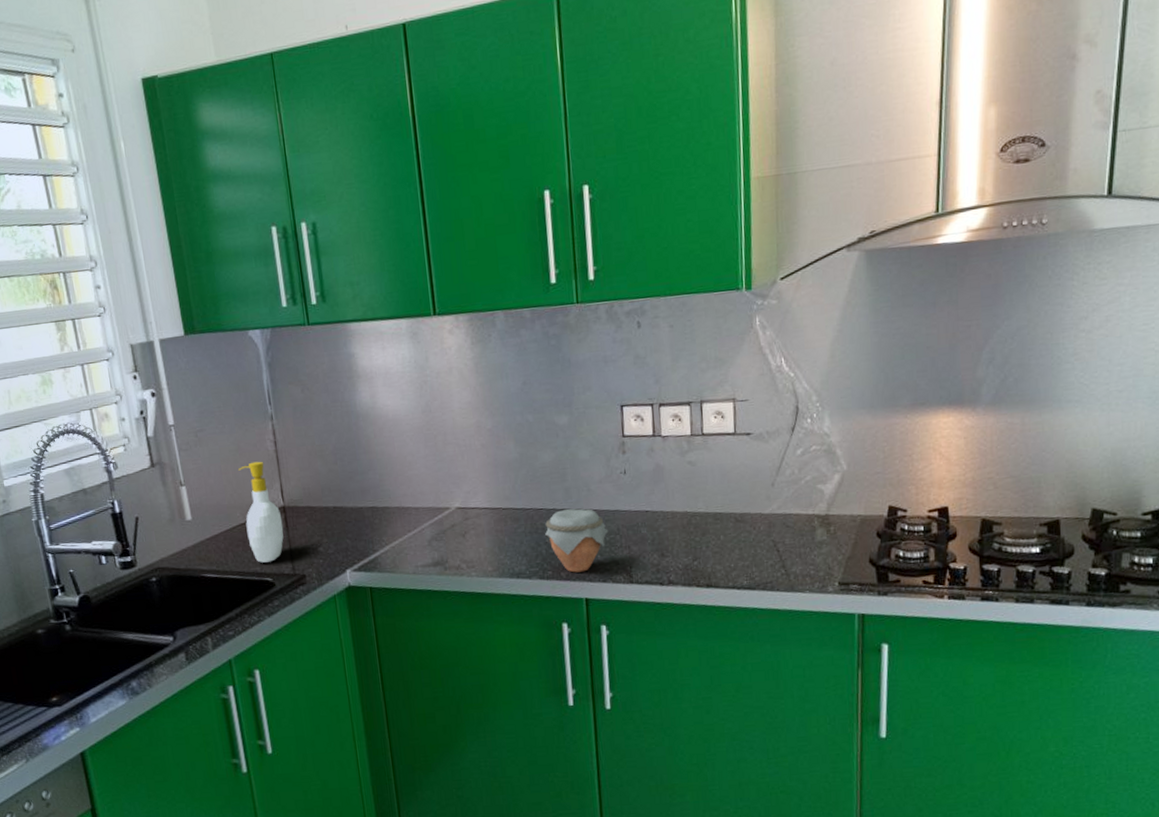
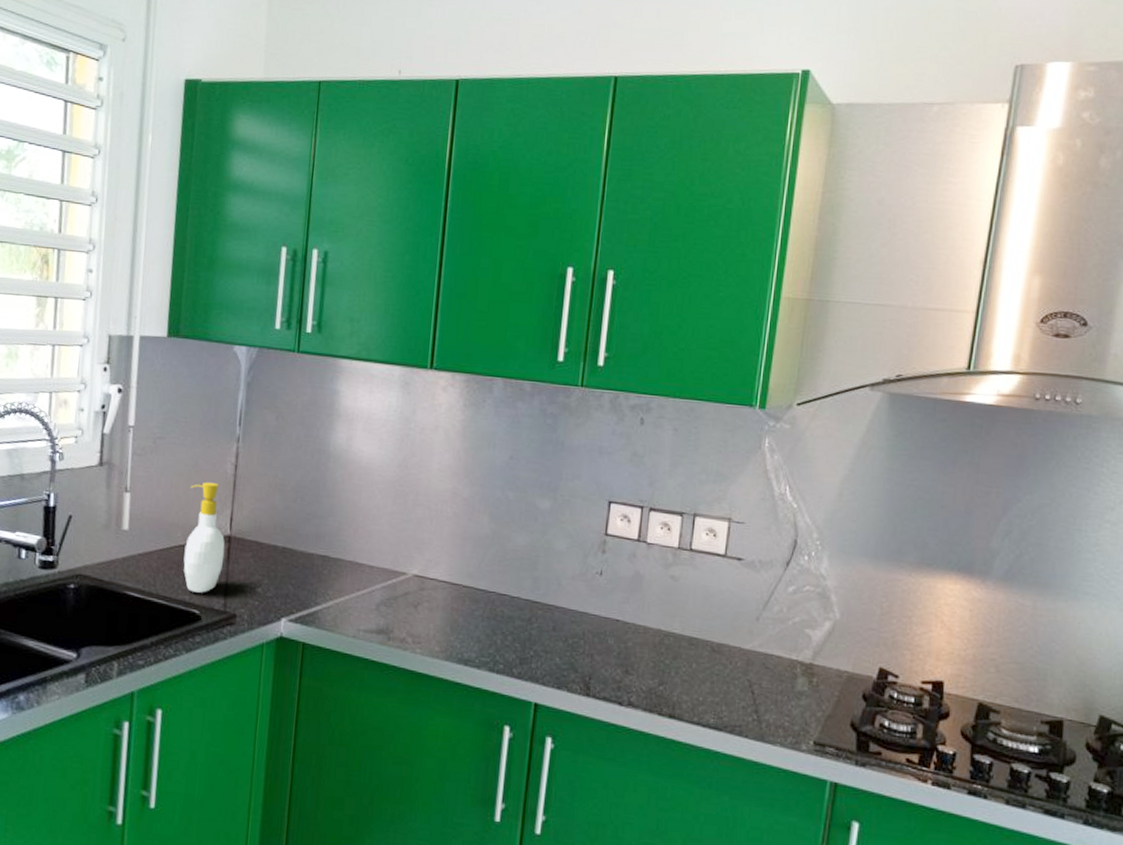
jar: present [545,508,609,573] -> none [503,600,573,673]

